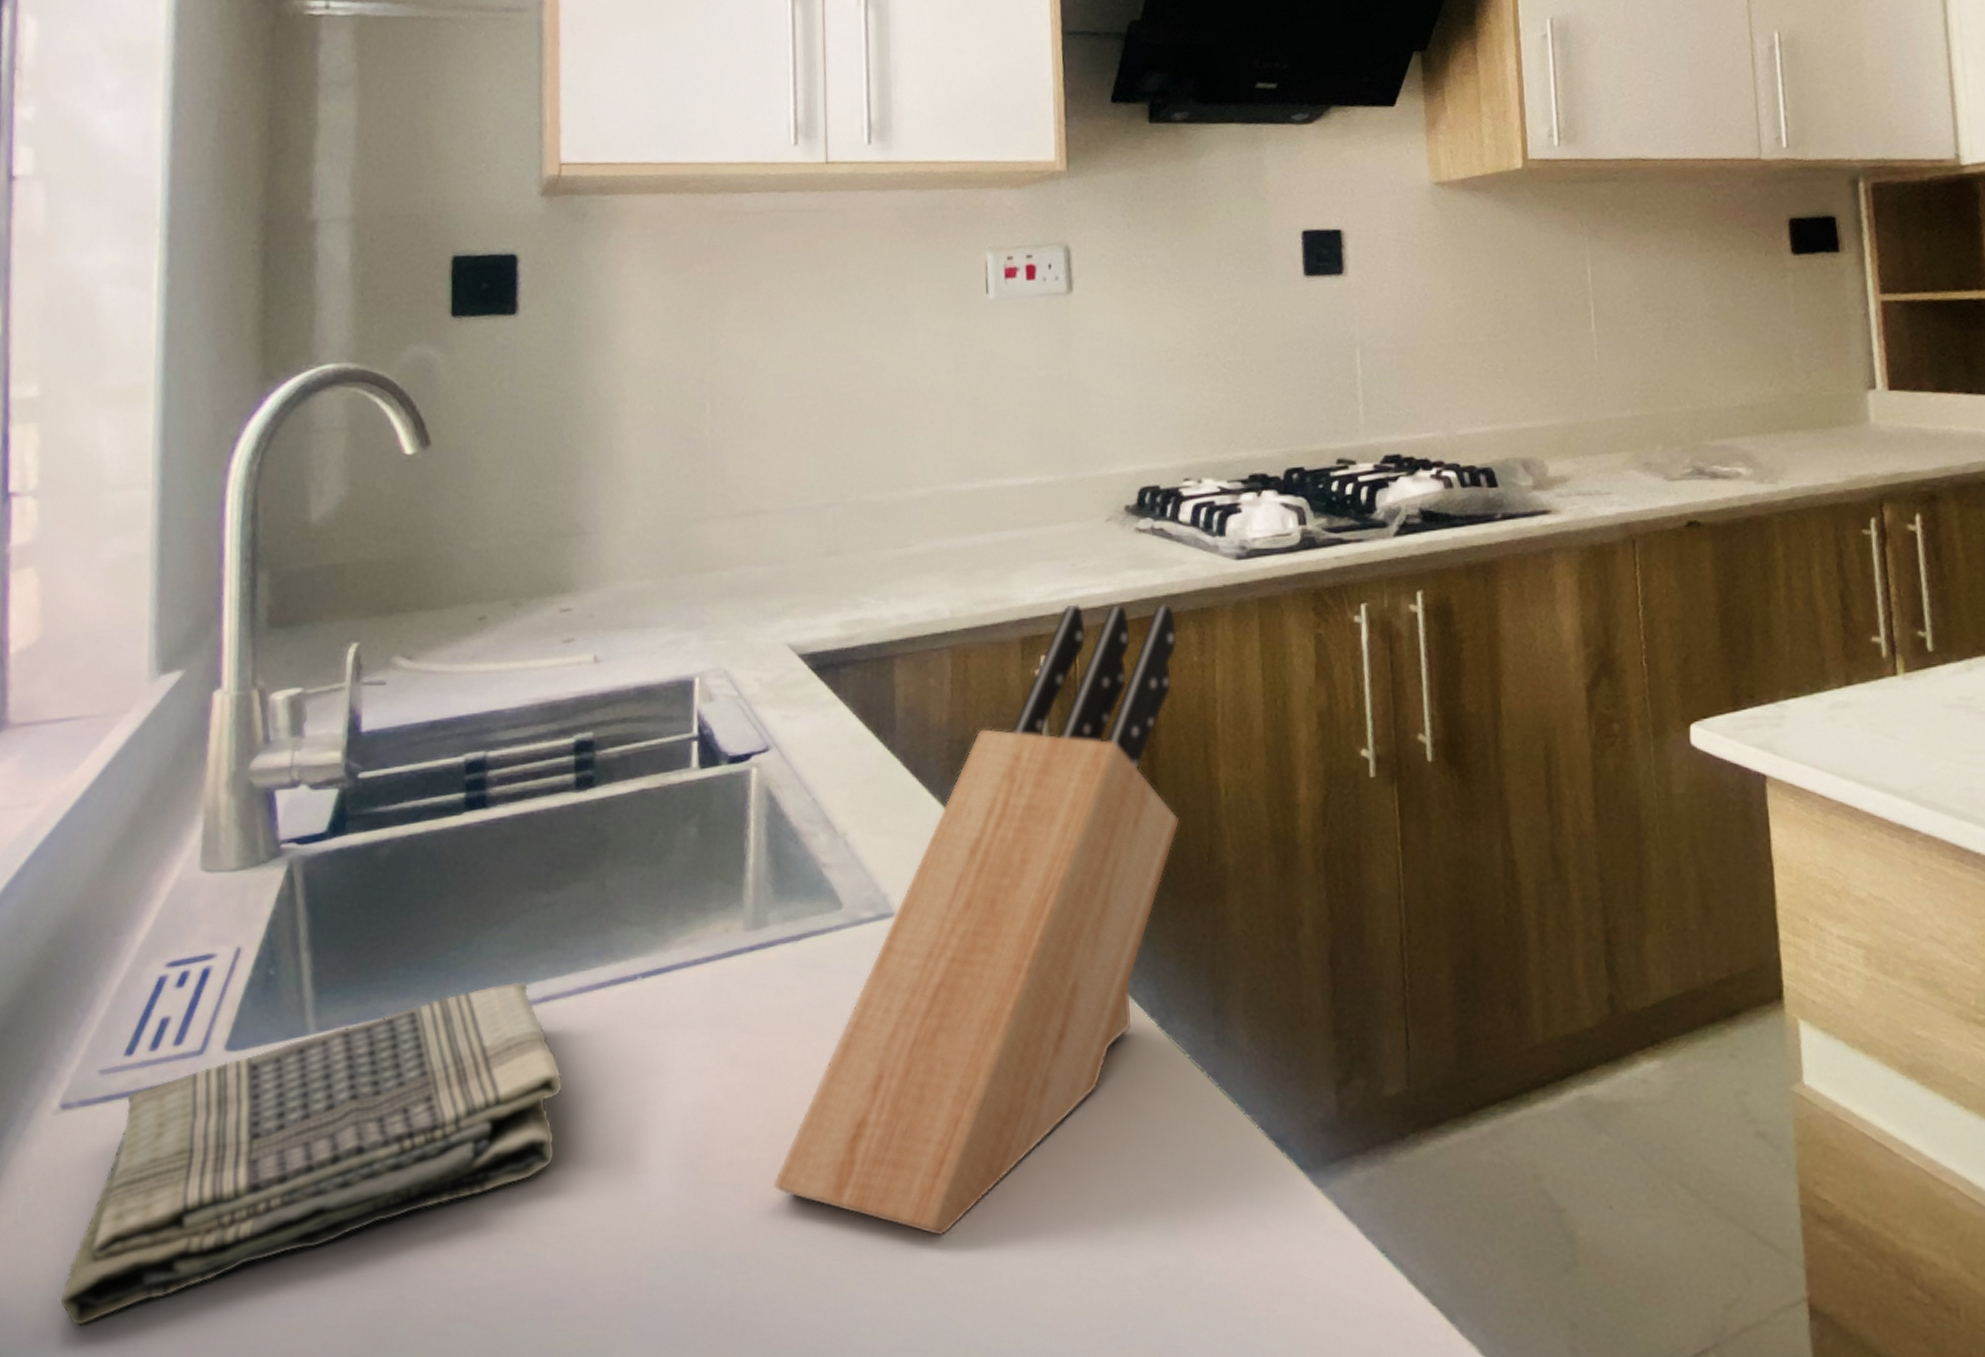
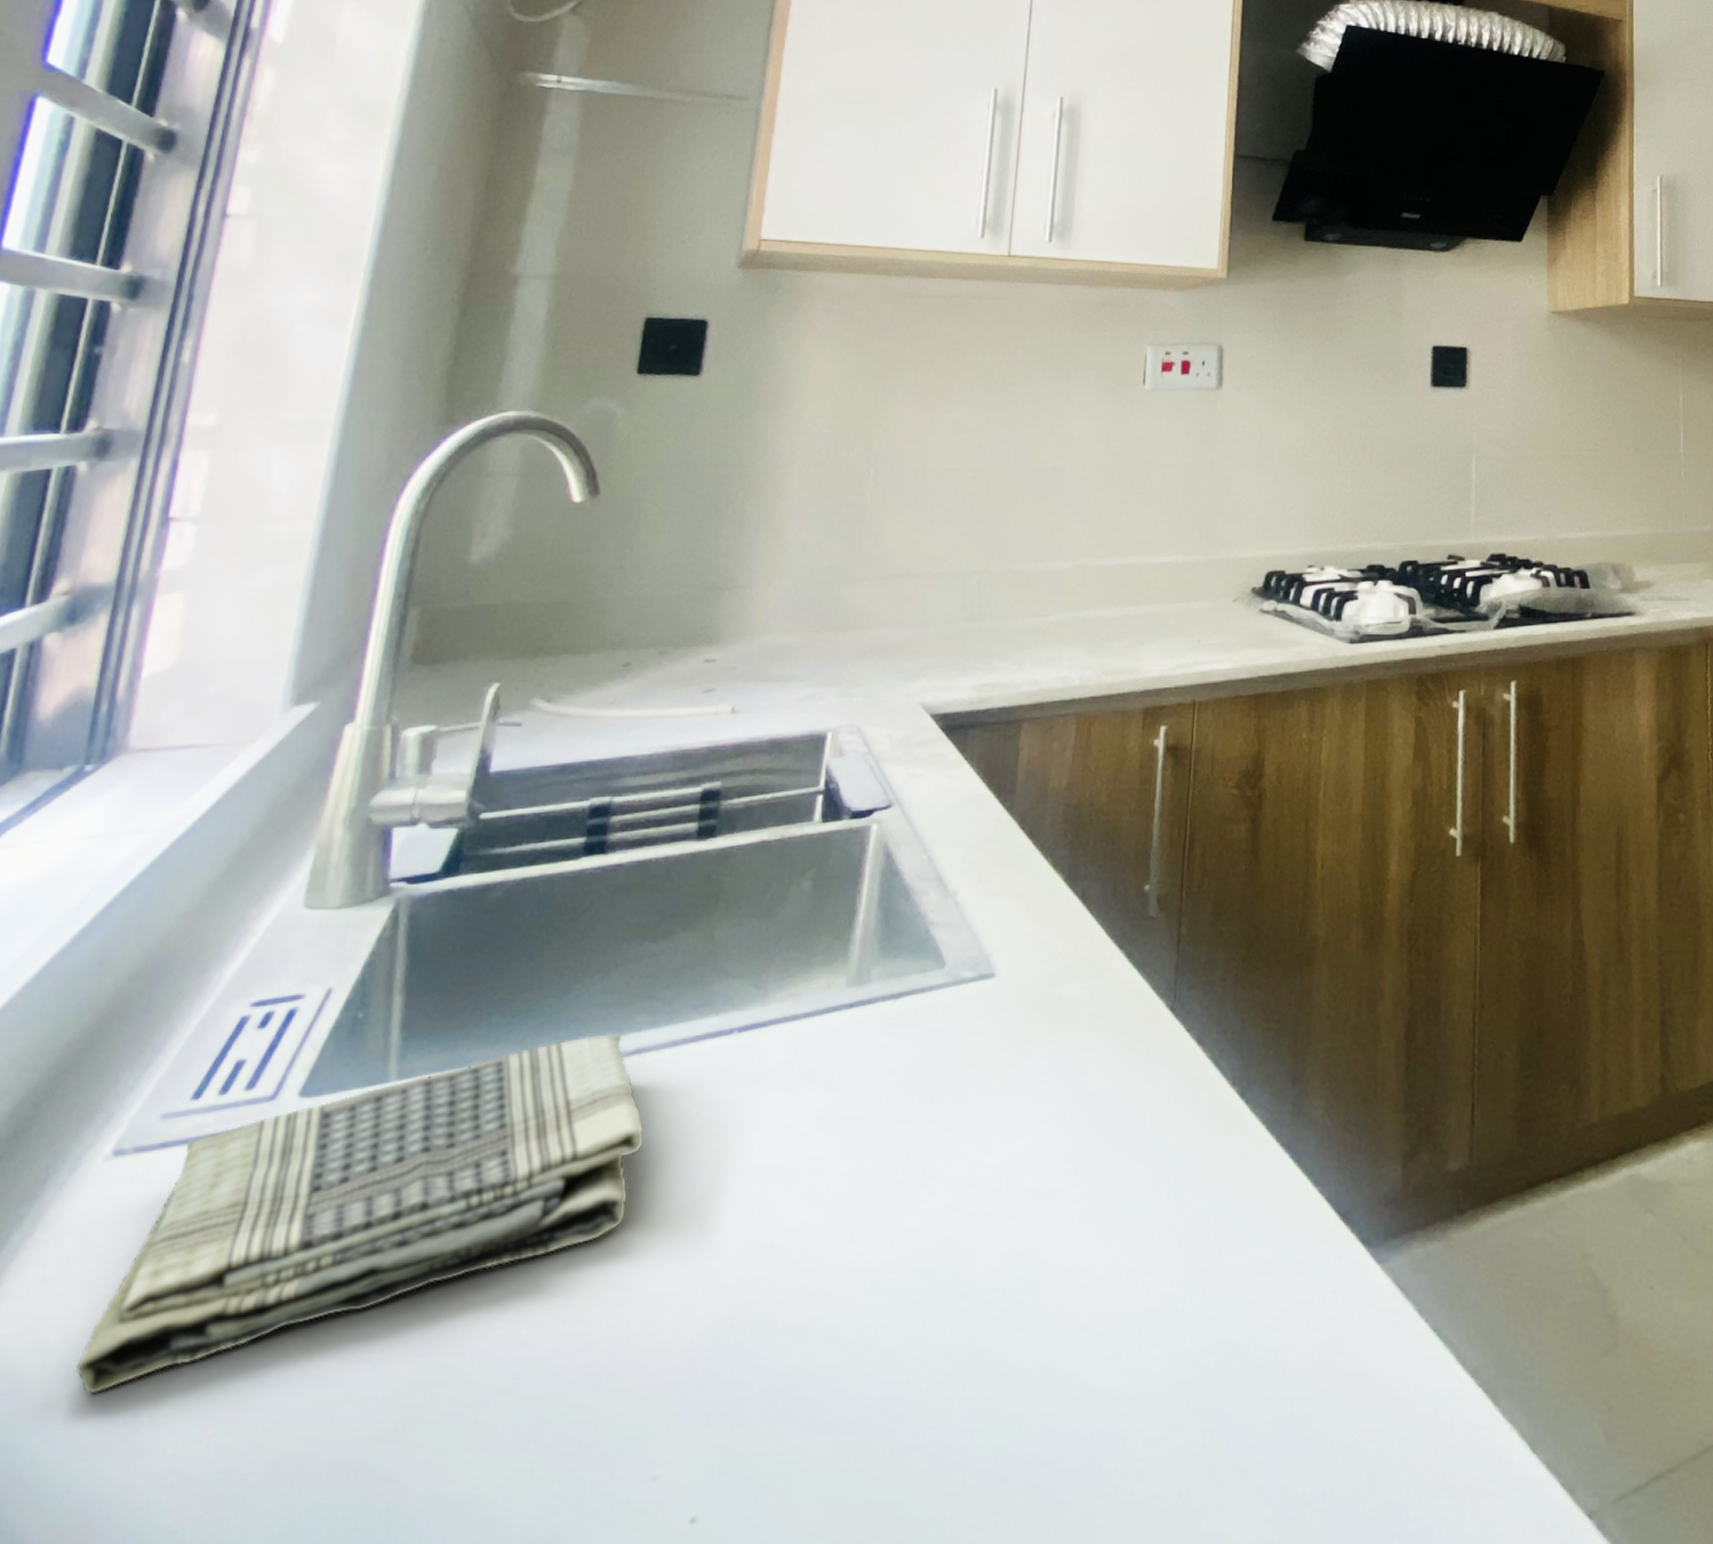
knife block: present [773,604,1180,1236] -> none [844,678,1289,1308]

